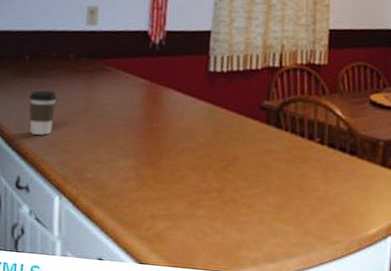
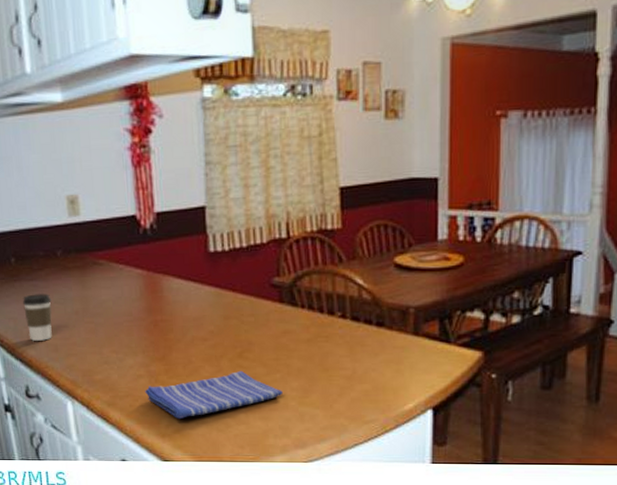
dish towel: none [131,182,260,223] -> present [145,370,283,419]

